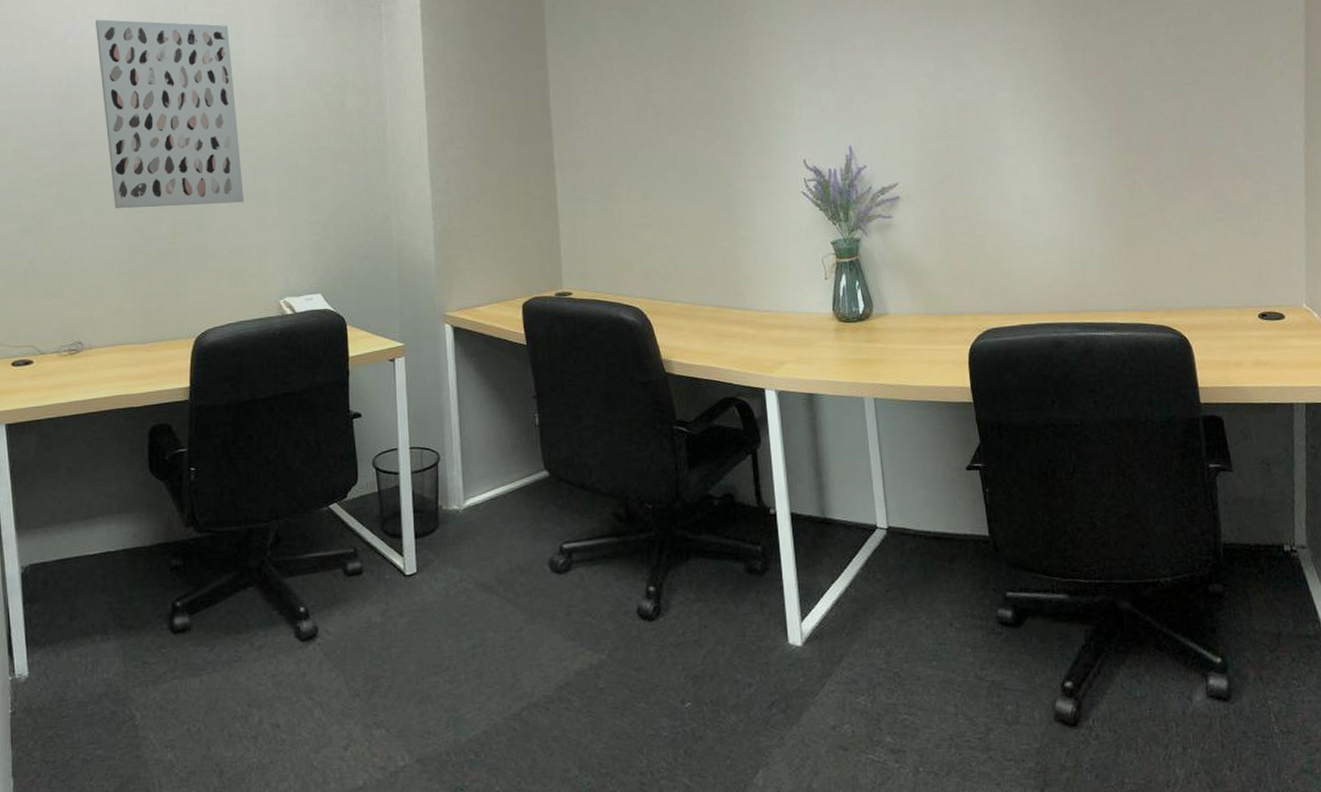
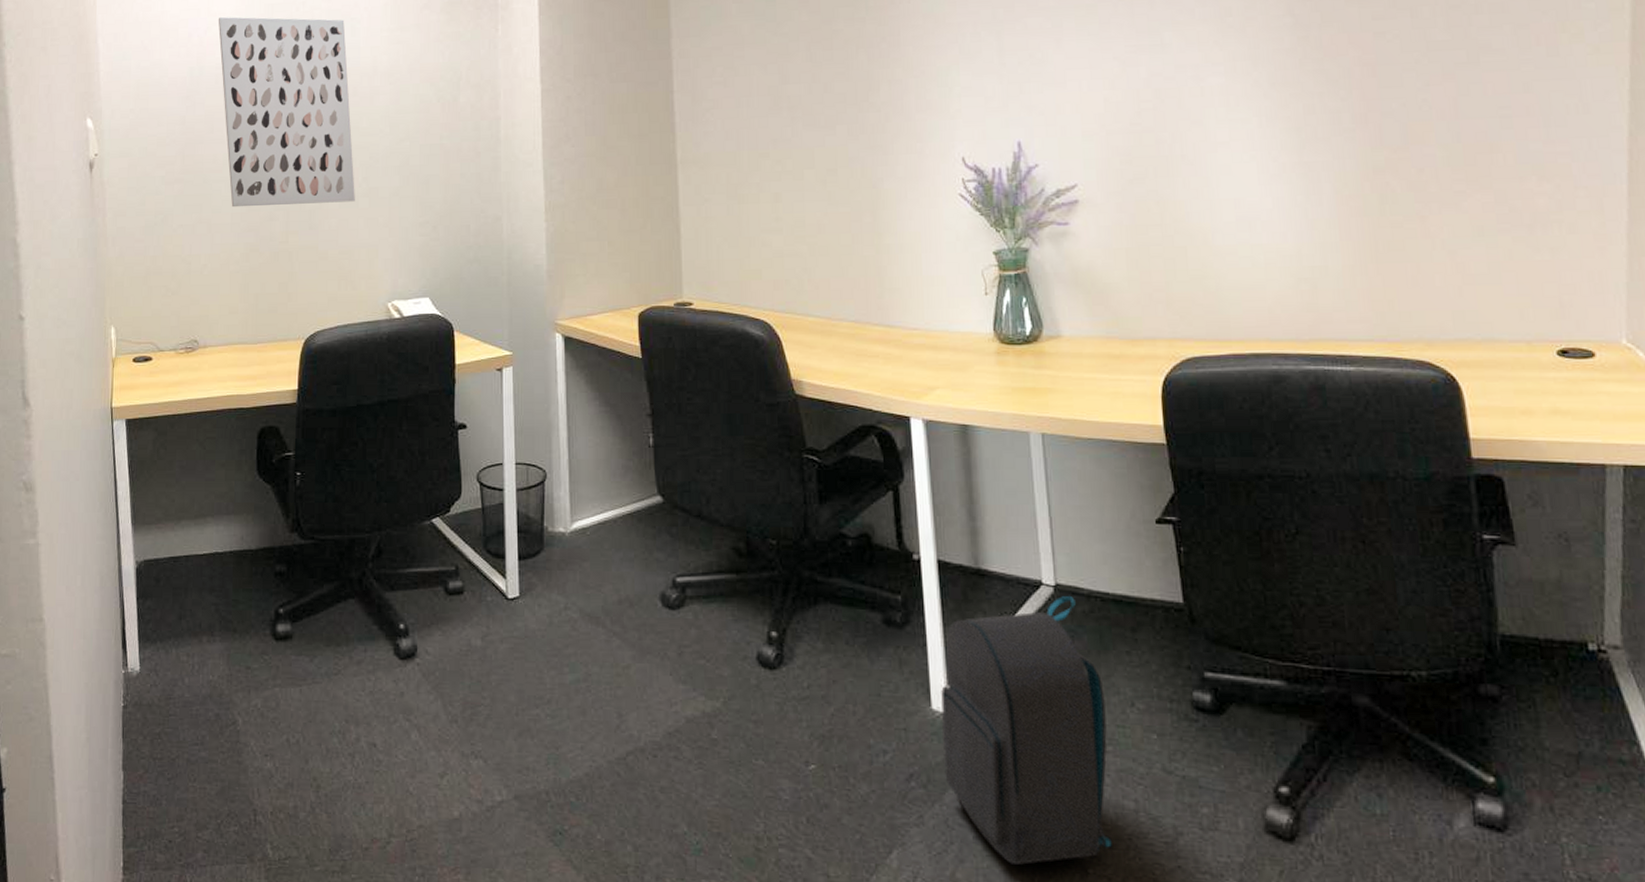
backpack: none [796,537,939,771] -> present [941,596,1114,865]

